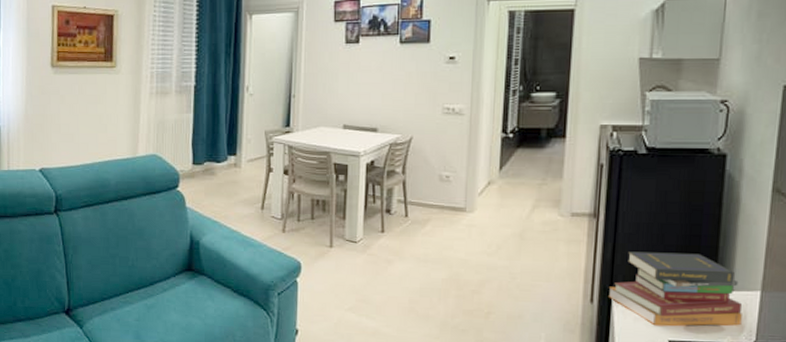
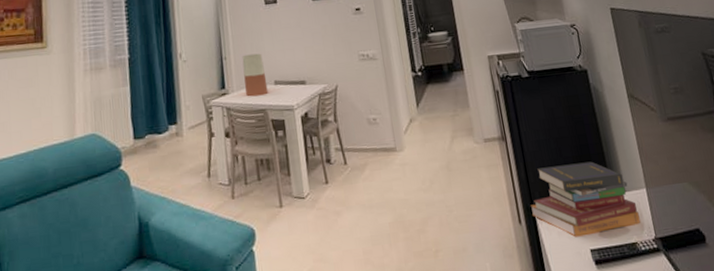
vase: none [310,94,335,138] -> present [242,53,268,97]

